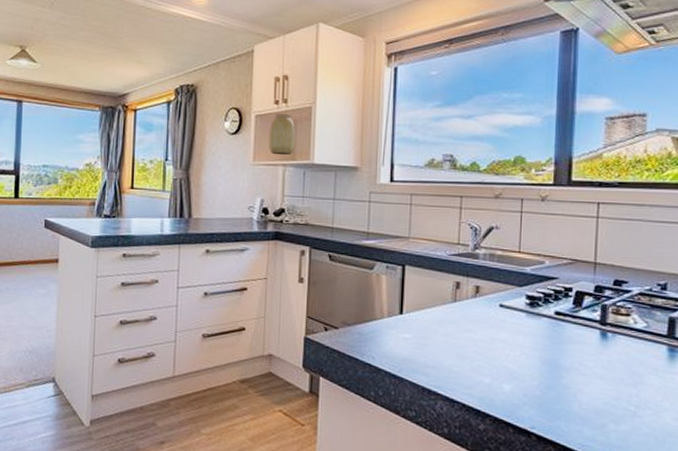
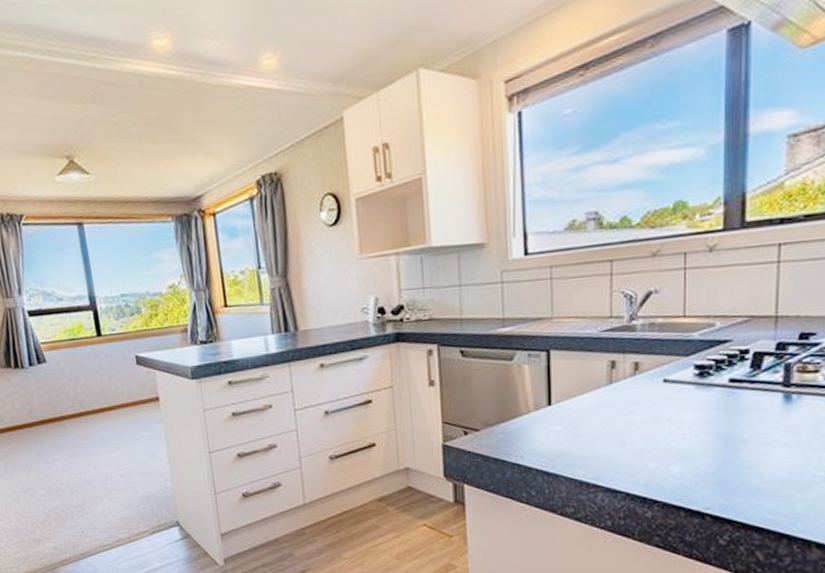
vase: present [268,114,295,156] -> none [374,191,407,244]

